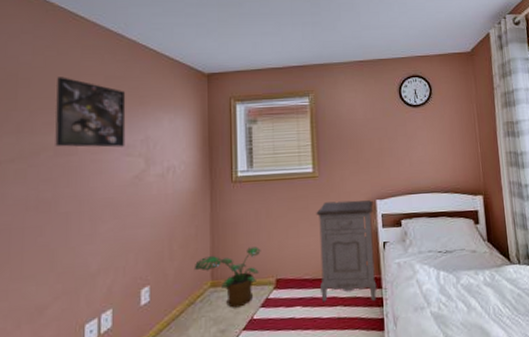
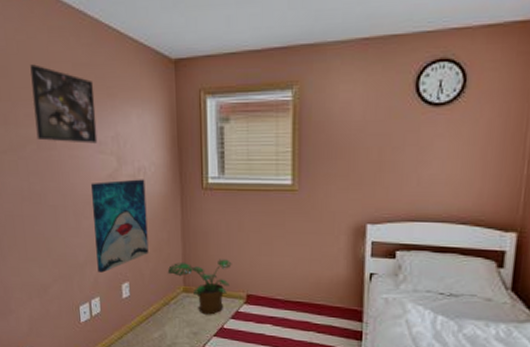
wall art: none [113,177,174,280] -> present [90,179,149,273]
nightstand: present [316,200,377,302] -> none [293,221,363,333]

